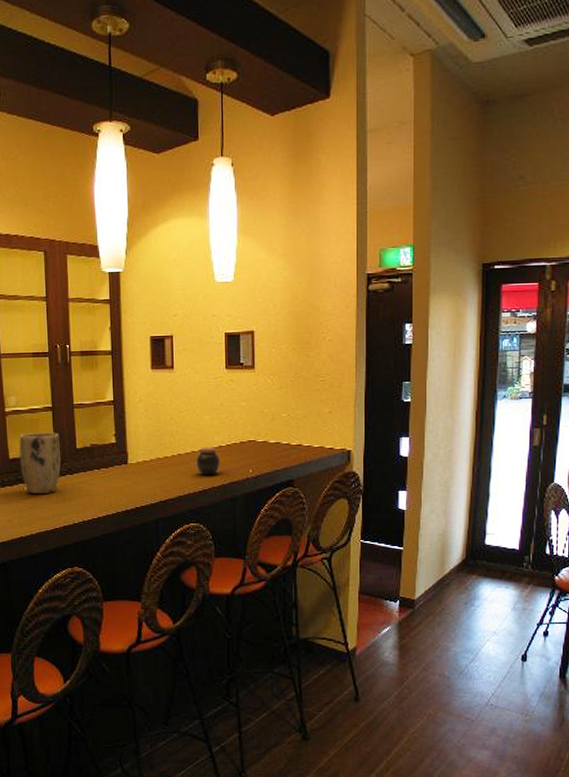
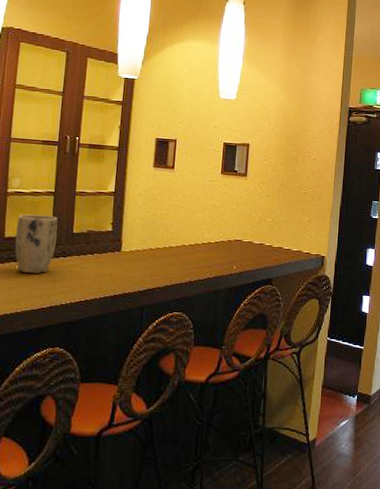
jar: present [195,447,221,476] -> none [184,242,209,269]

